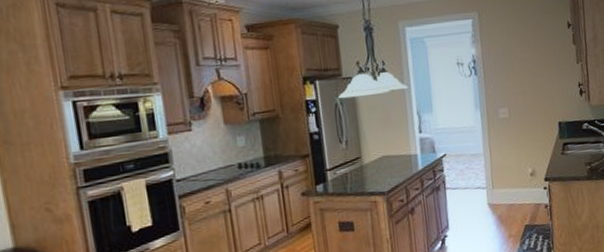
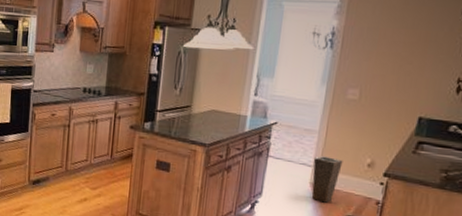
vase: none [485,175,511,220] -> present [311,156,343,203]

